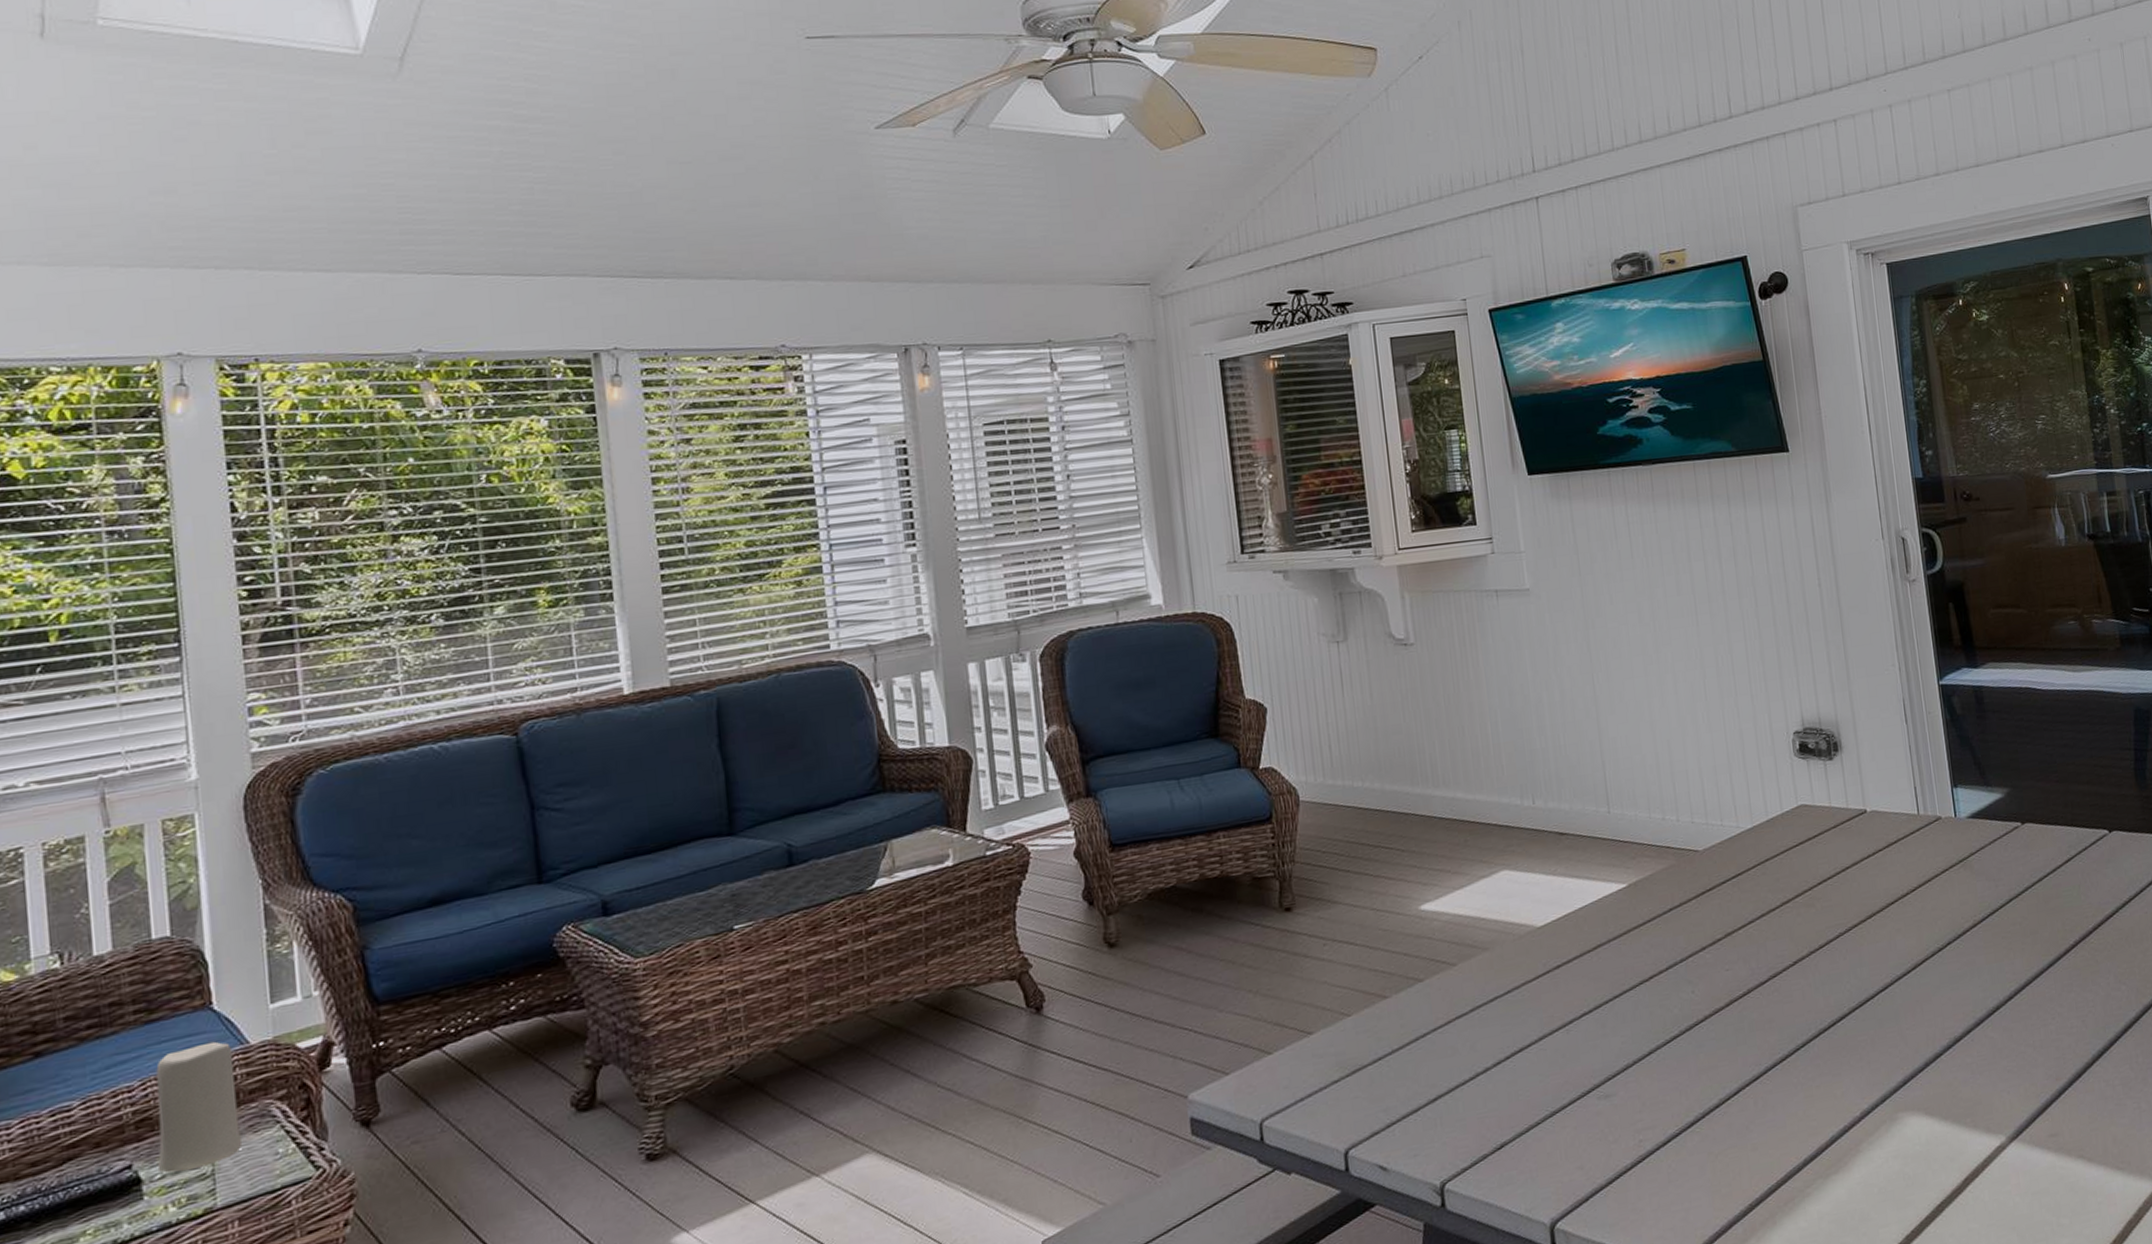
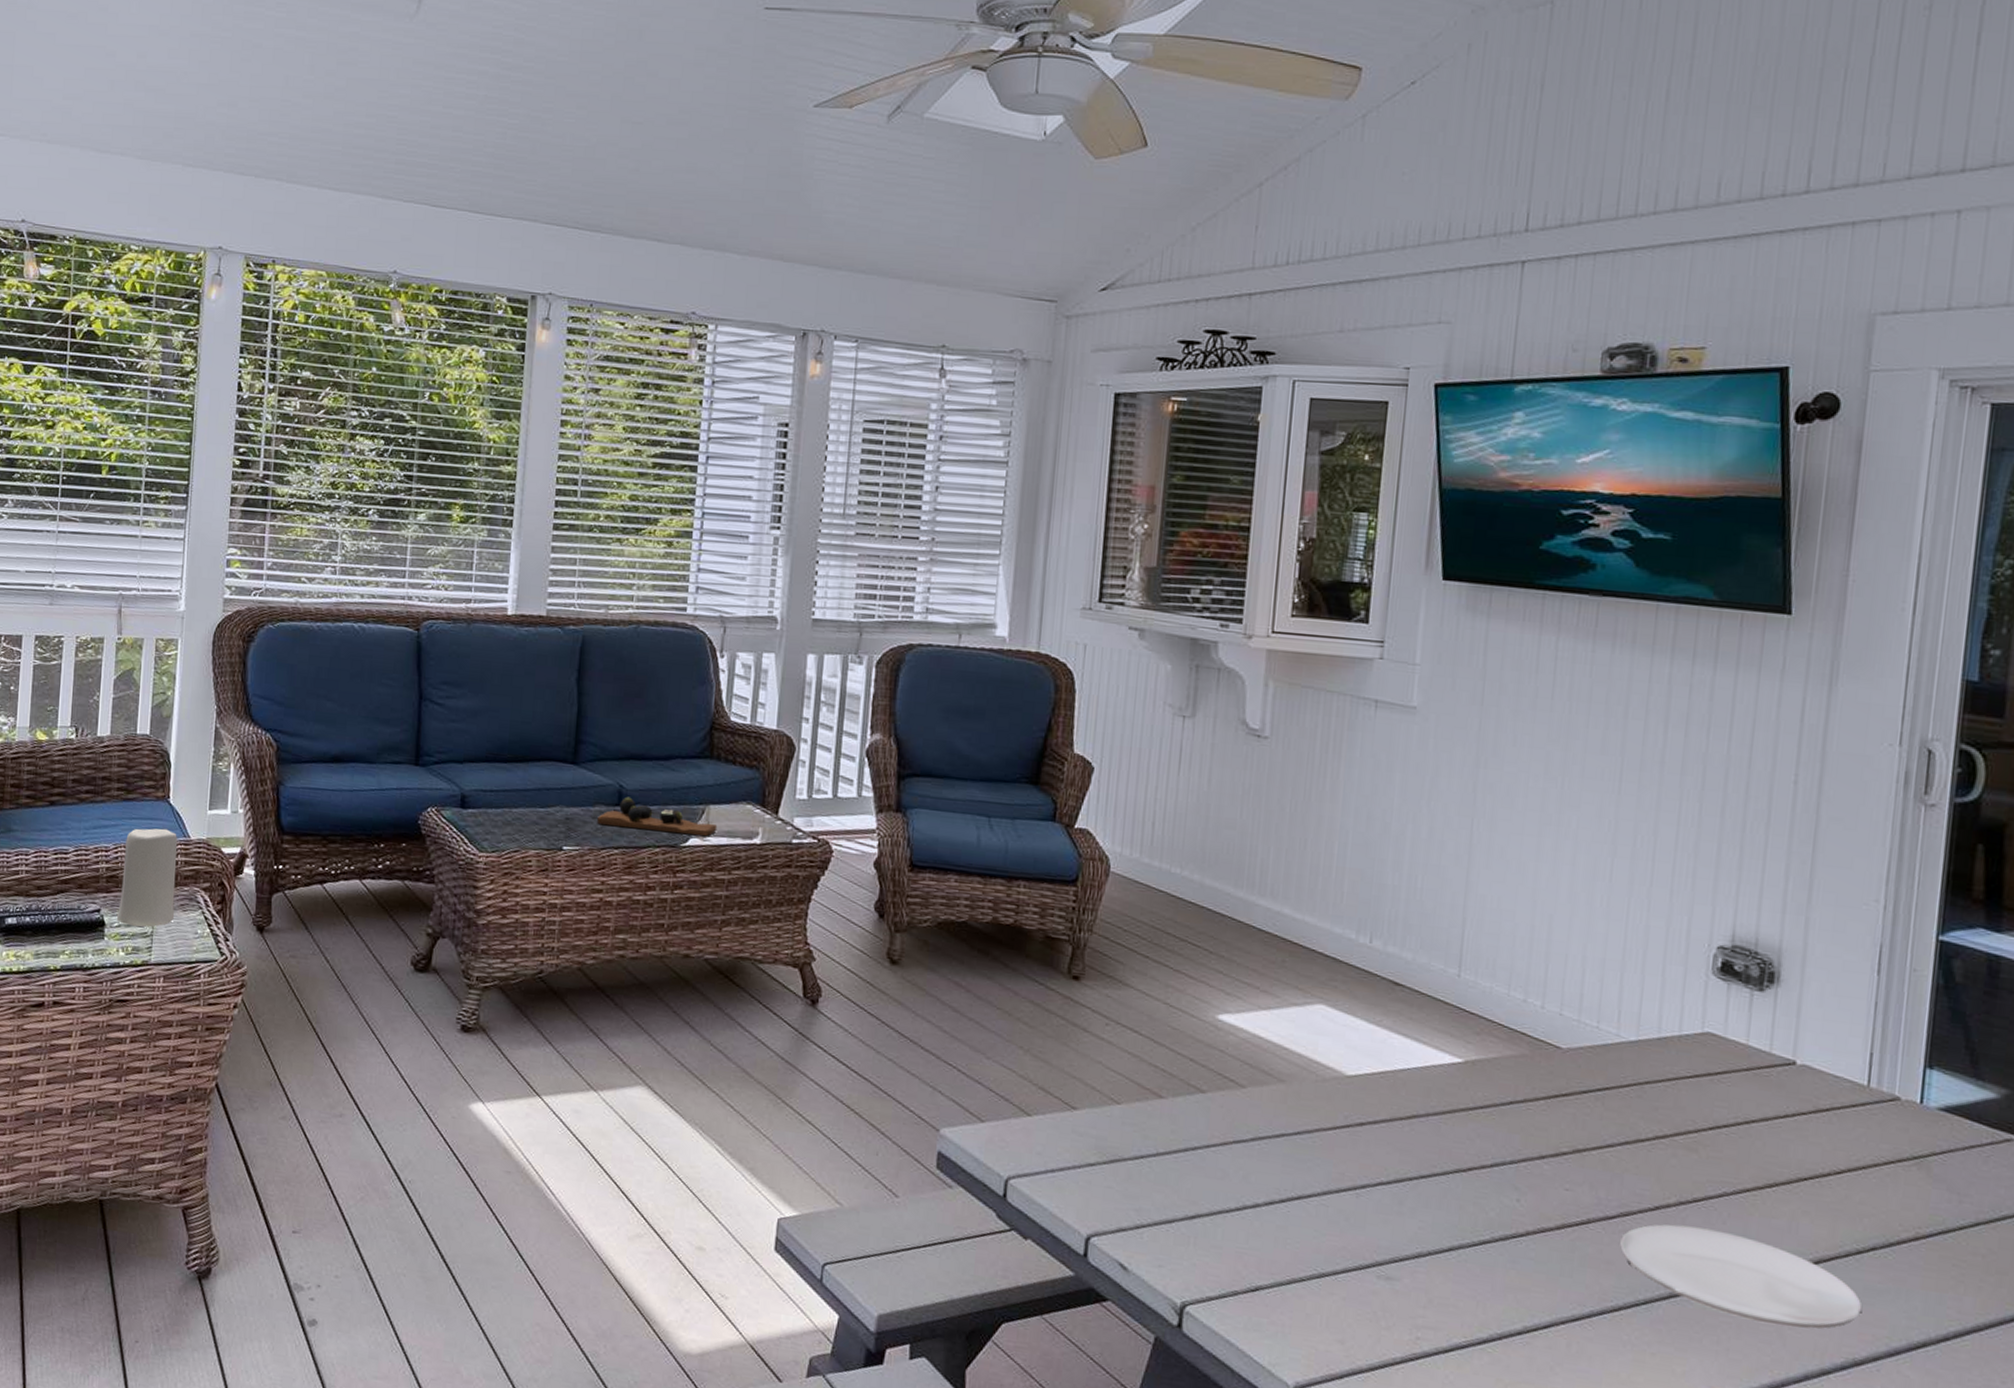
decorative tray: none [768,854,905,893] -> present [597,797,718,837]
plate: none [1775,964,1952,1033] -> present [1620,1224,1863,1329]

